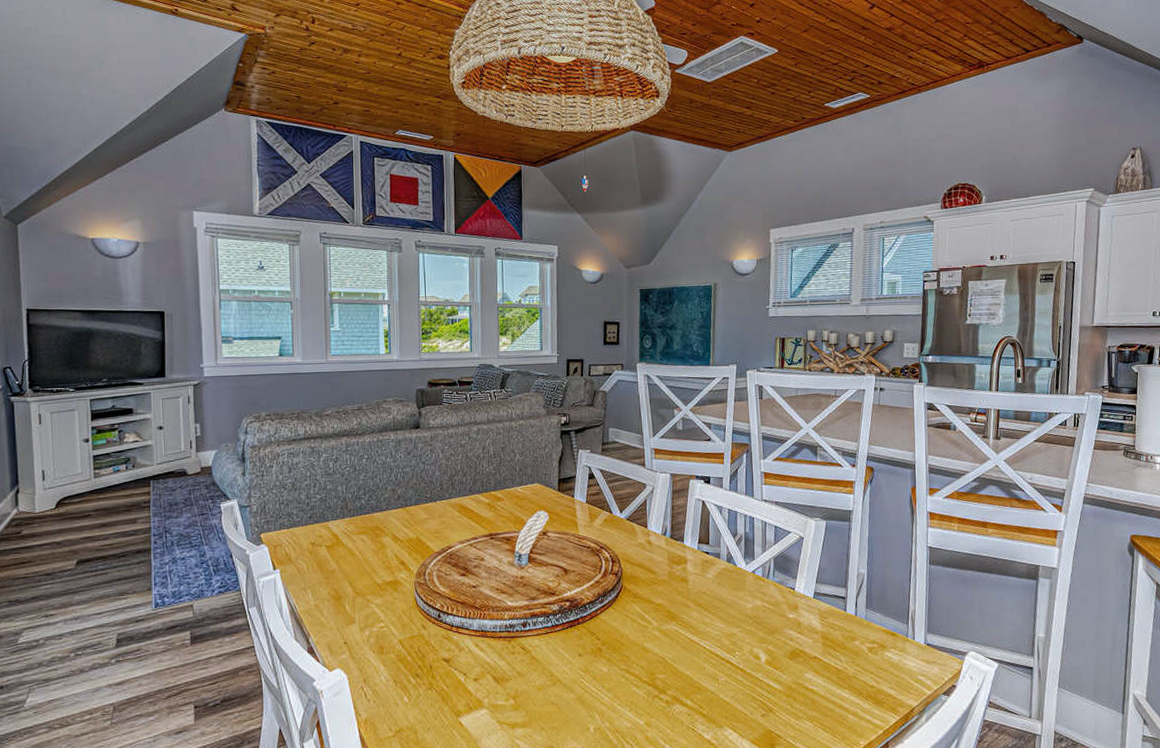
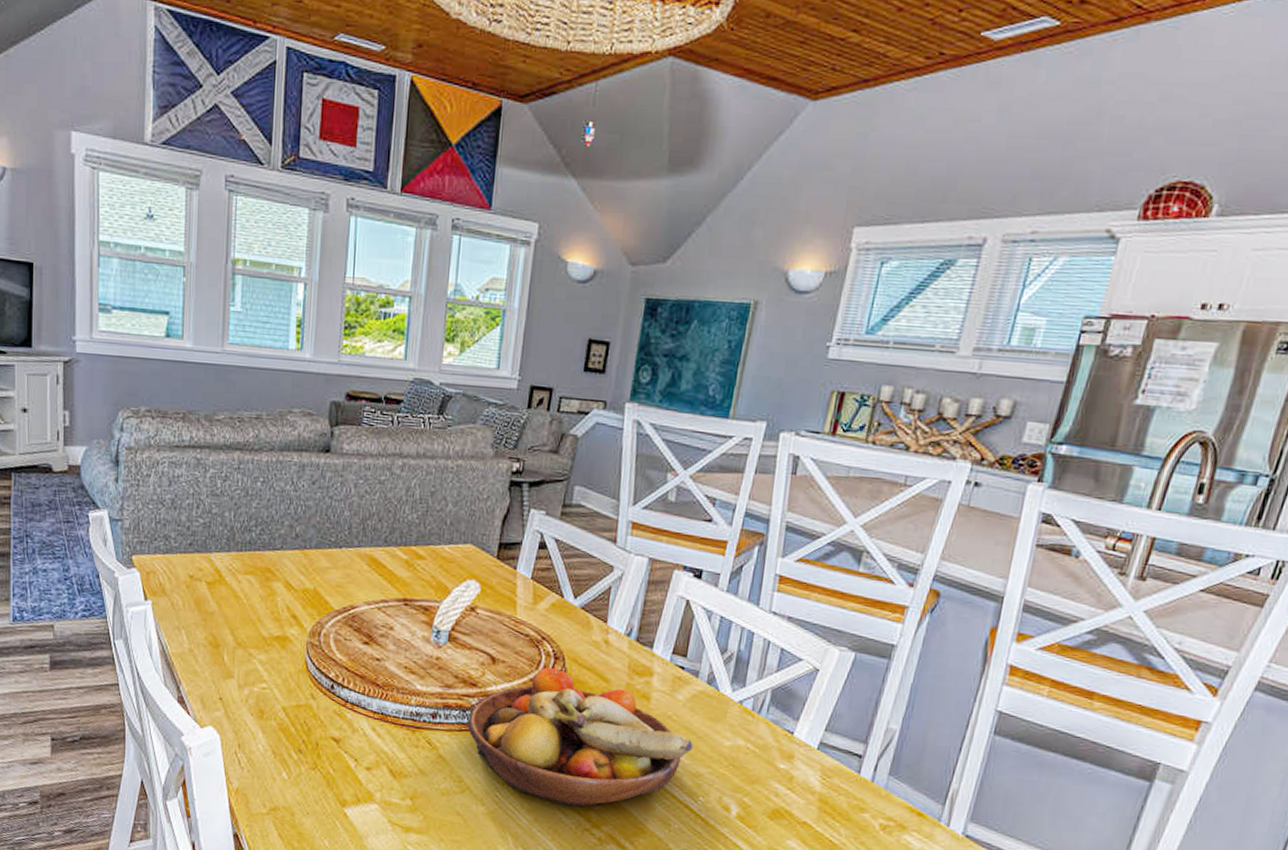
fruit bowl: none [552,569,725,680] -> present [467,667,693,807]

